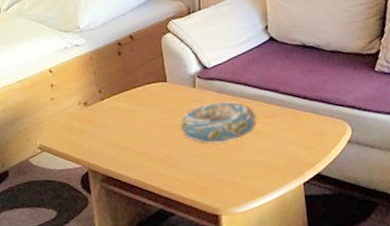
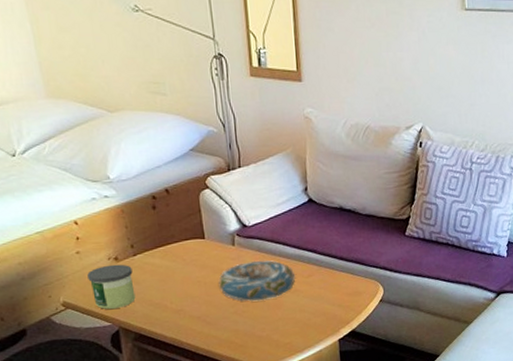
candle: none [60,108,103,152] -> present [87,264,136,309]

